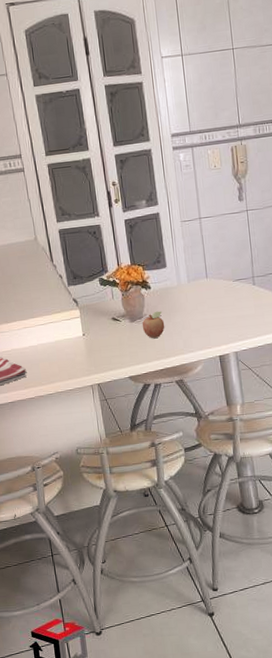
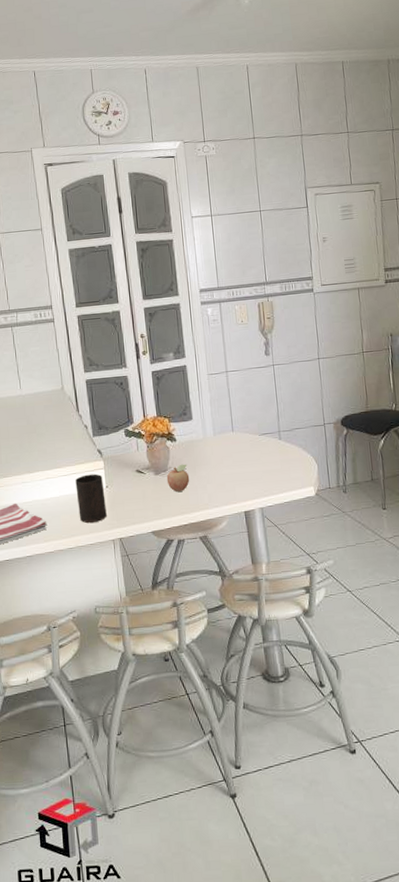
cup: none [52,322,85,370] -> present [75,474,107,524]

